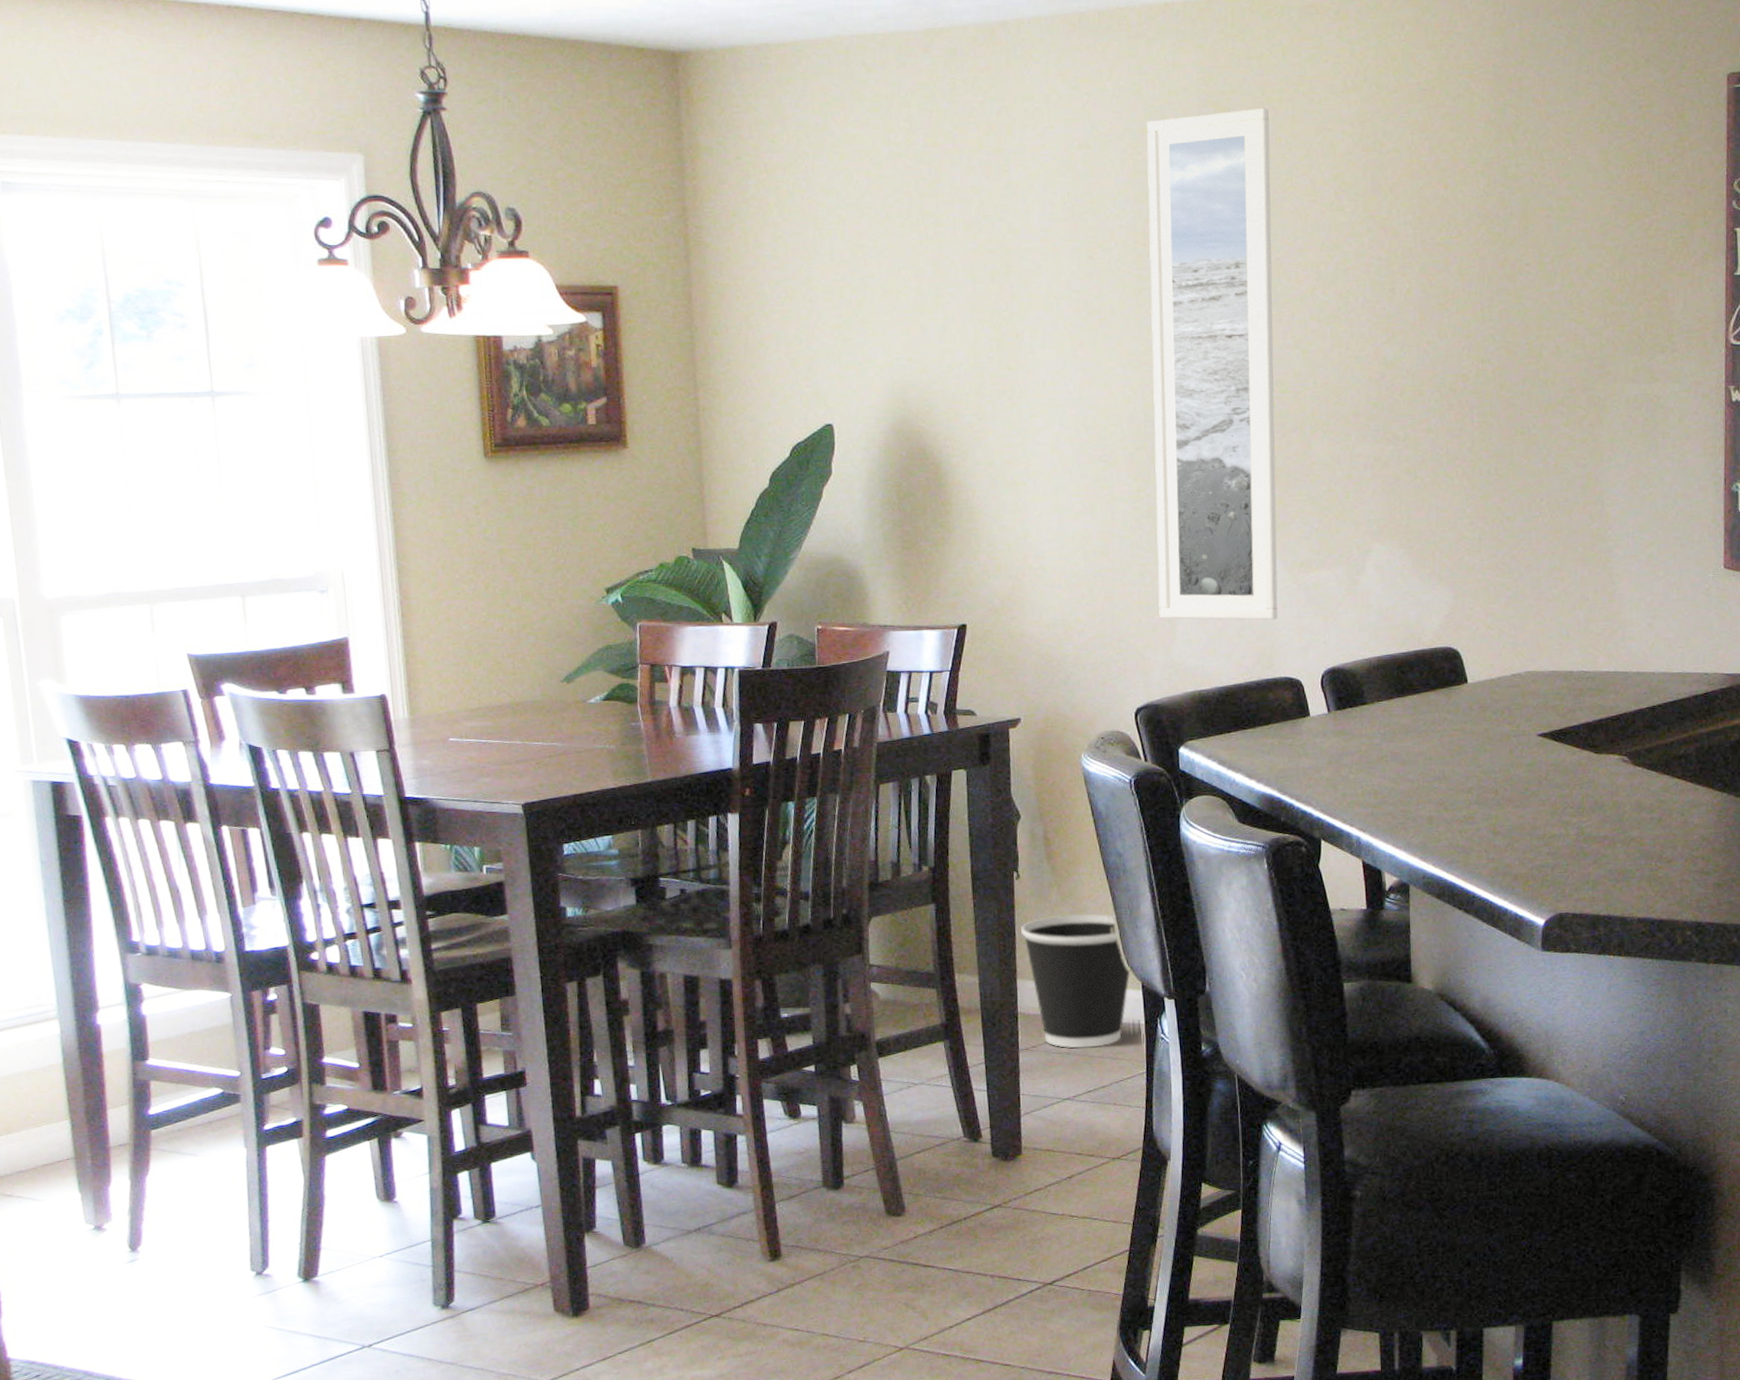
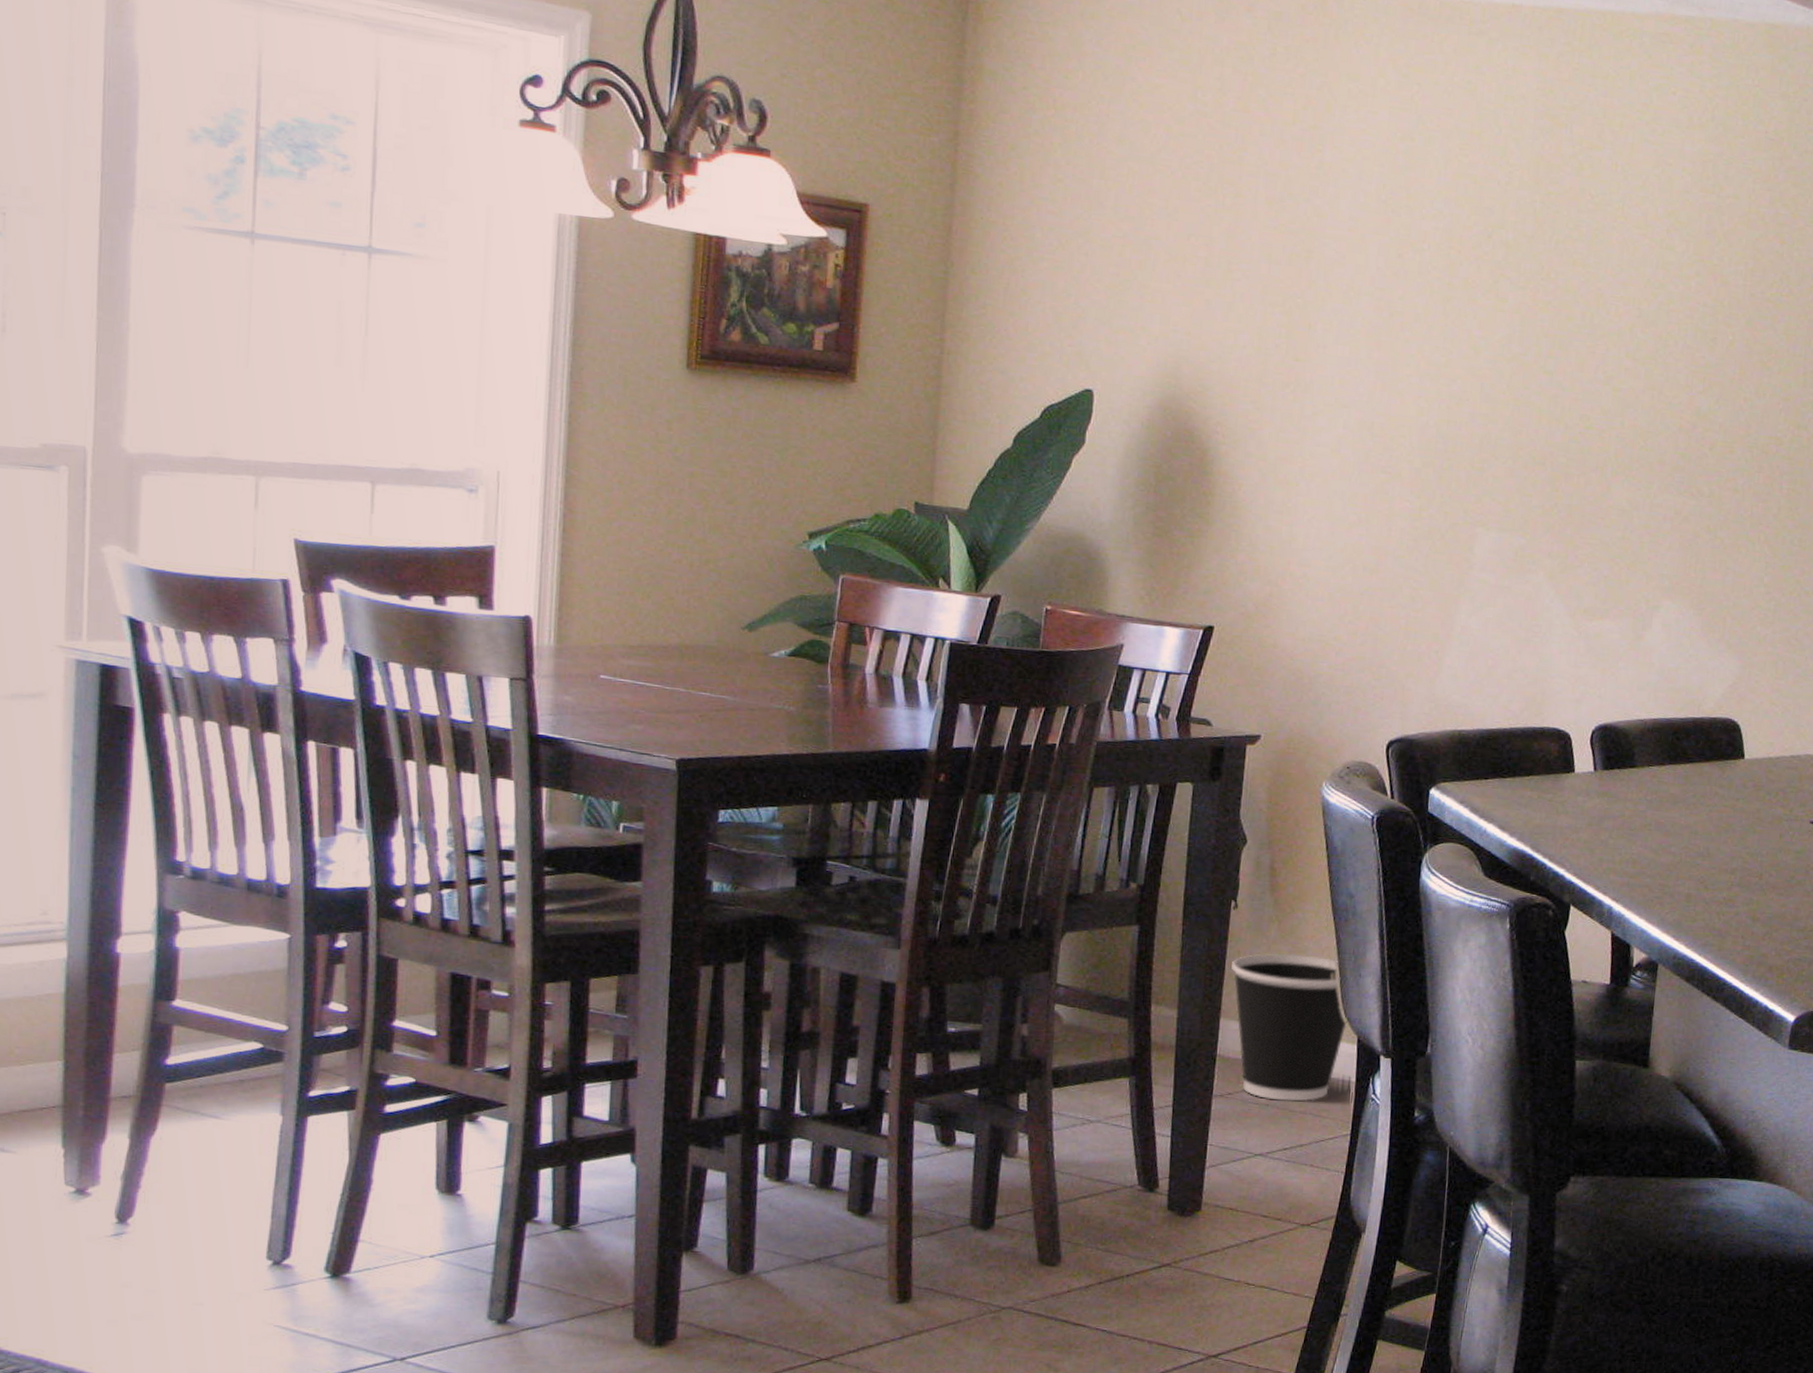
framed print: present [1147,107,1278,620] -> none [1426,123,1608,666]

